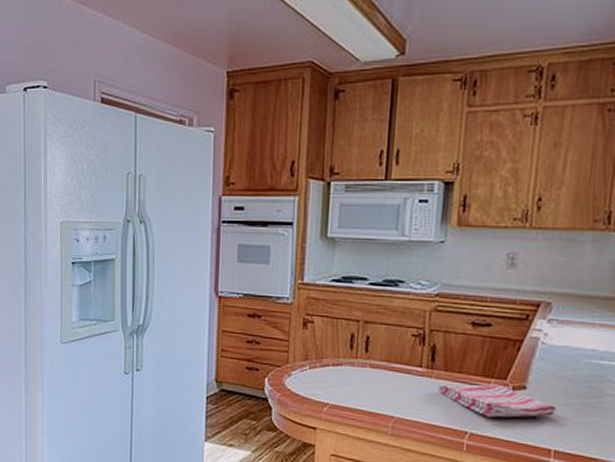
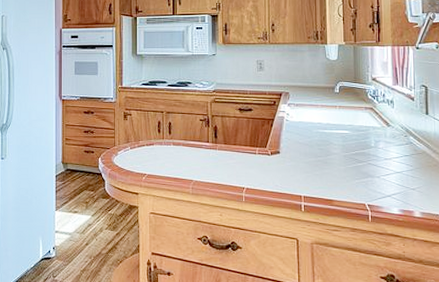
dish towel: present [438,384,558,418] -> none [221,151,302,176]

